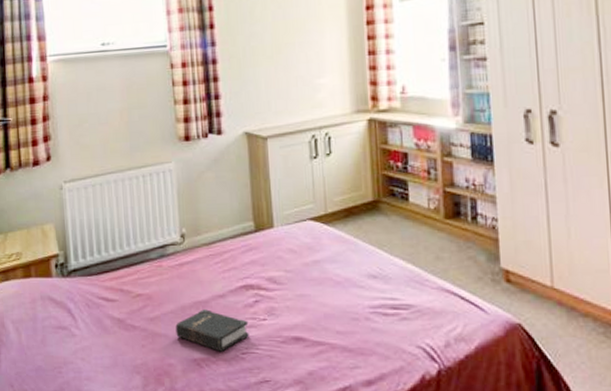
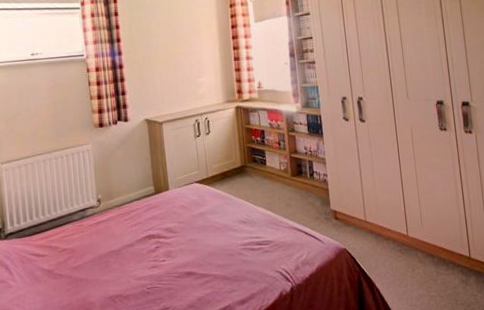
hardback book: present [175,309,249,352] -> none [94,256,153,289]

